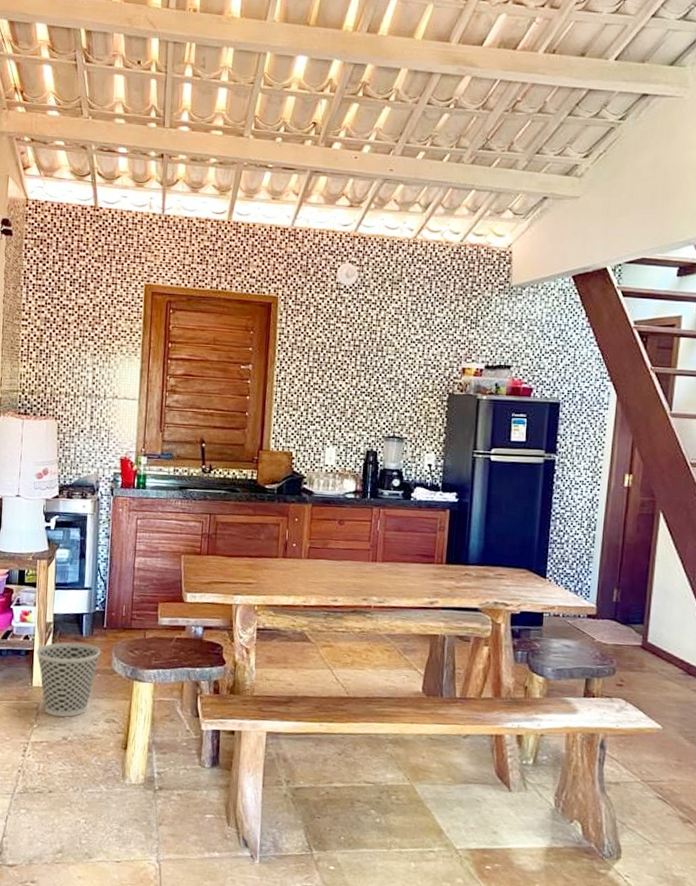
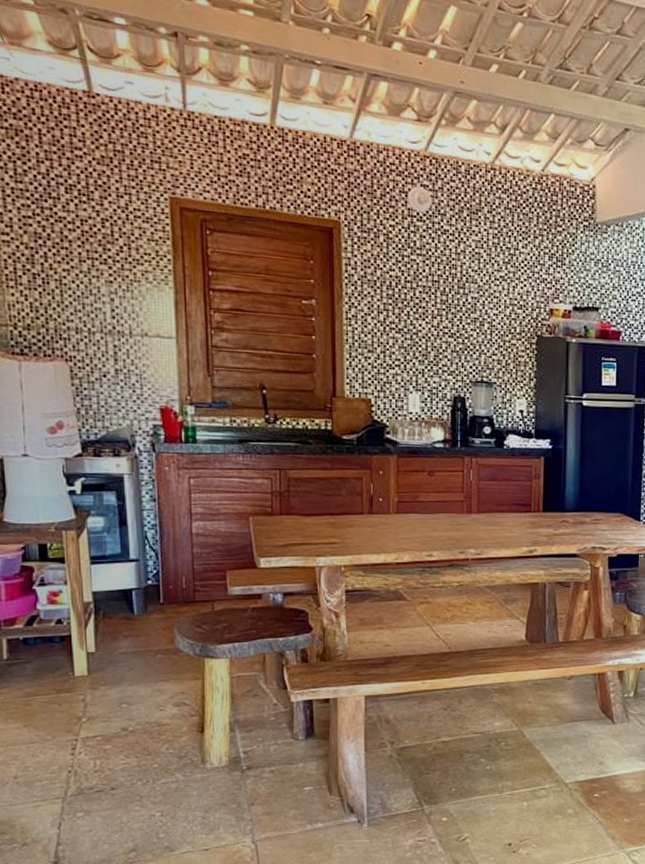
wastebasket: present [36,642,100,717] -> none [74,622,159,706]

